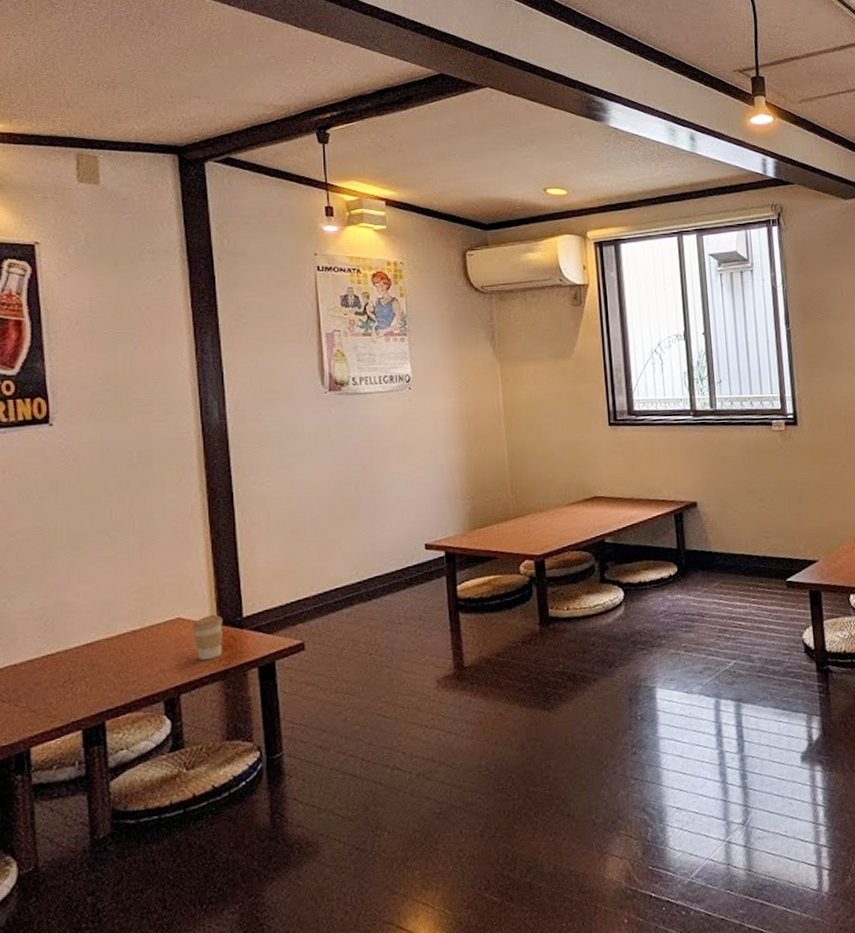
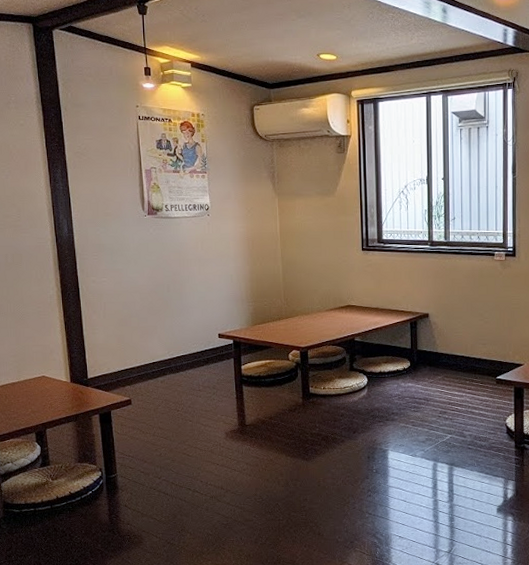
coffee cup: present [193,614,223,660] -> none [53,375,74,406]

